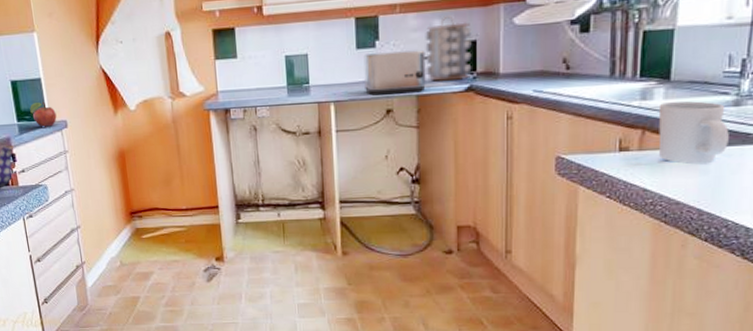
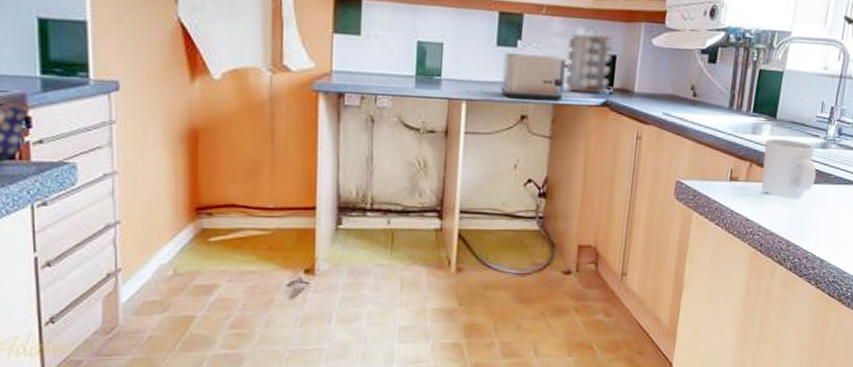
fruit: present [30,101,57,127] -> none [64,51,104,87]

